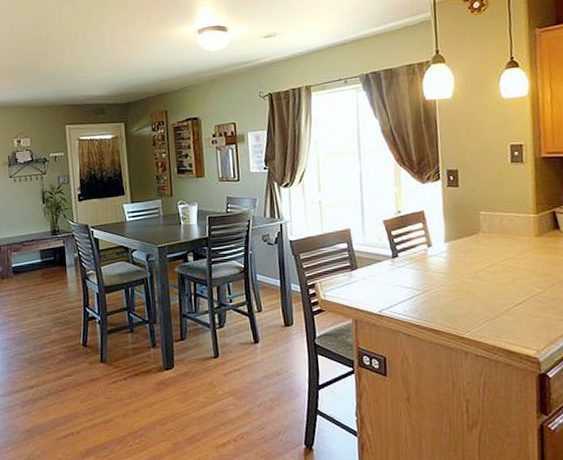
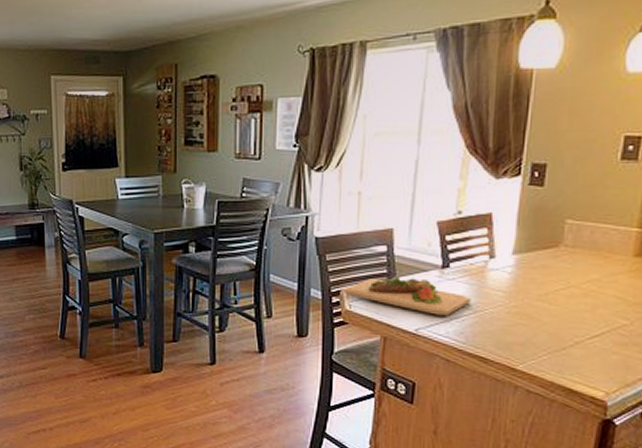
cutting board: none [317,267,419,298] -> present [343,276,471,316]

